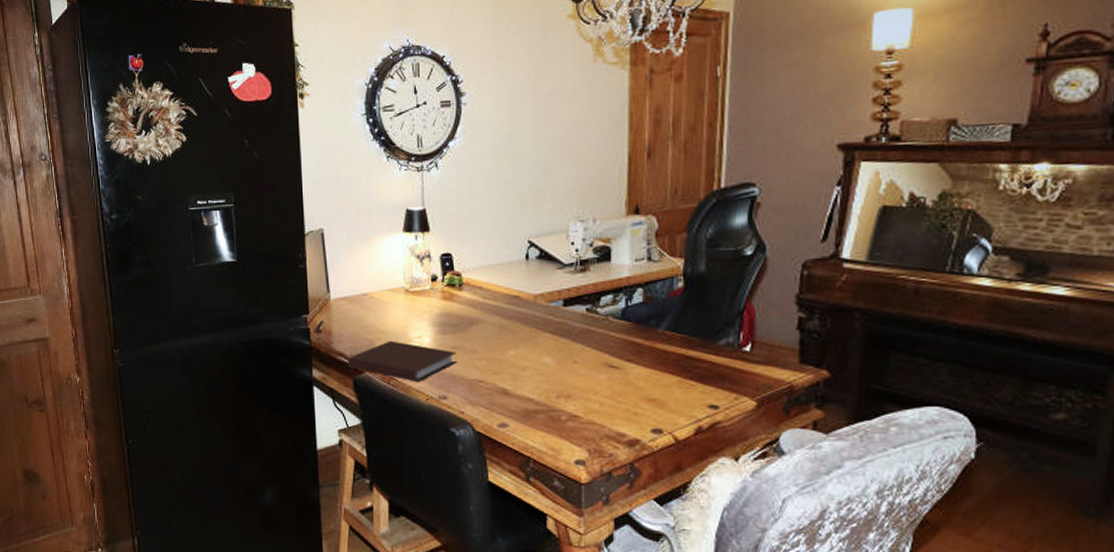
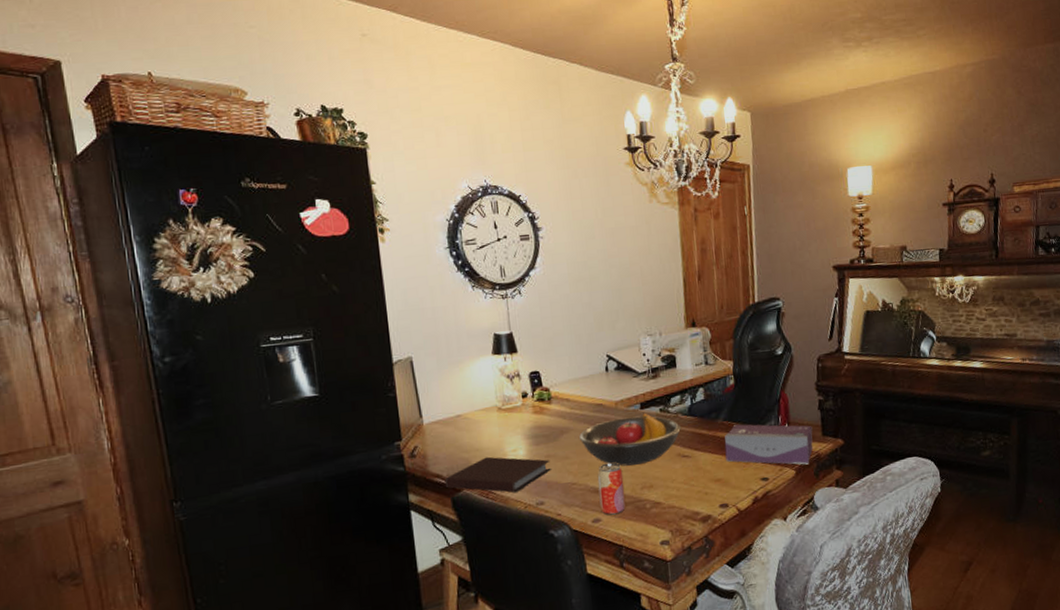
fruit bowl: none [491,309,610,369] -> present [579,412,681,466]
beverage can: none [507,363,538,422] -> present [597,462,625,515]
tissue box: none [664,337,786,397] -> present [724,424,813,465]

